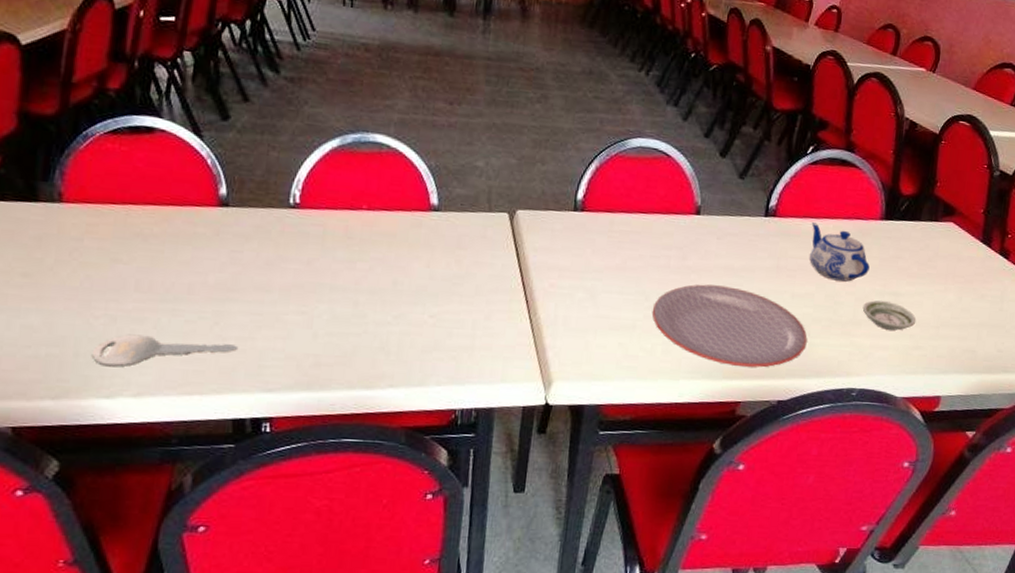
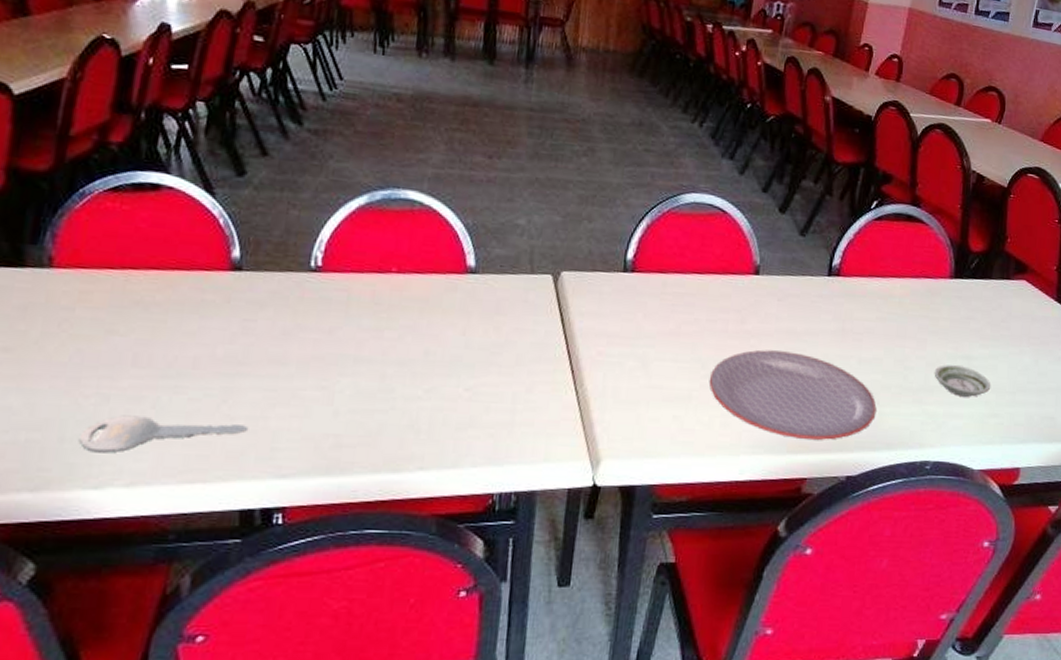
teapot: present [809,222,870,282] -> none [877,282,940,345]

